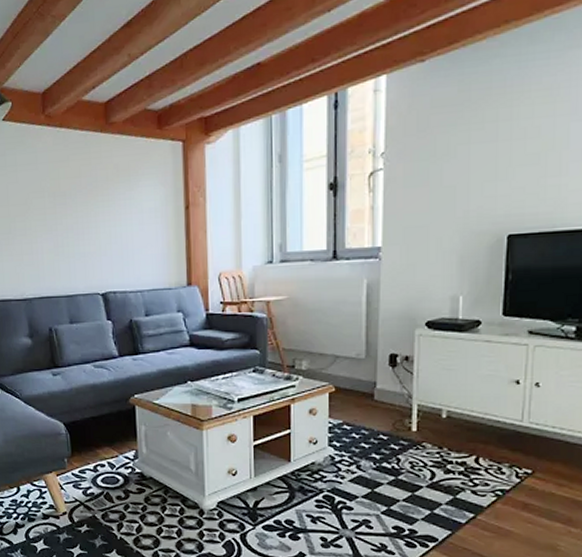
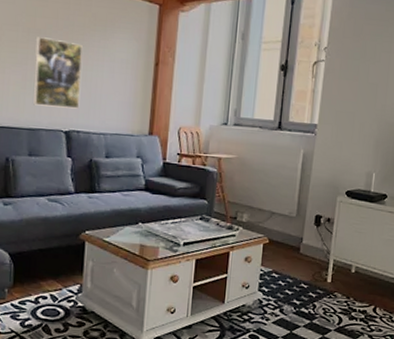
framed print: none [61,199,113,271] -> present [32,37,83,109]

